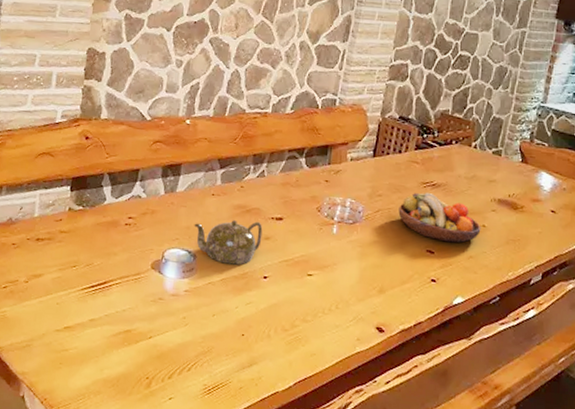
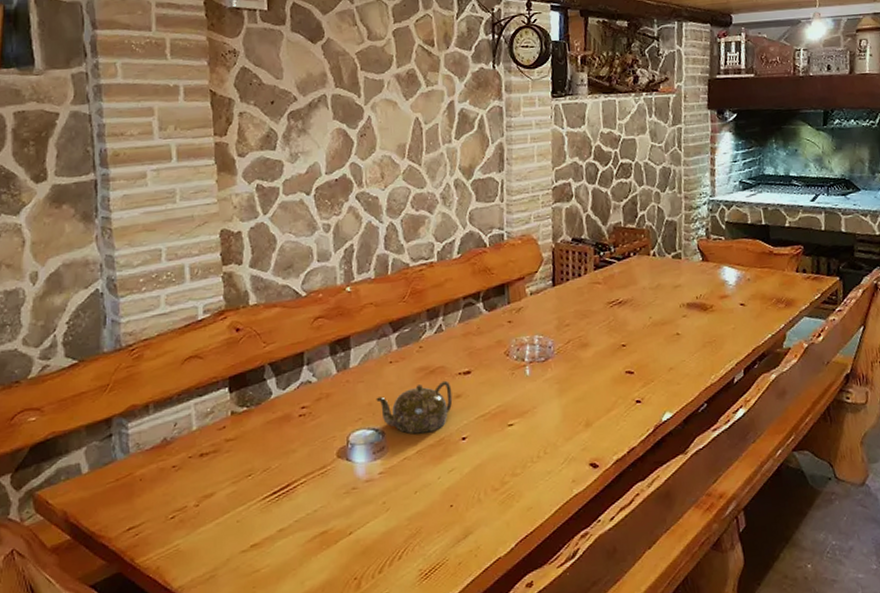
fruit bowl: present [398,192,481,243] -> none [589,311,676,359]

